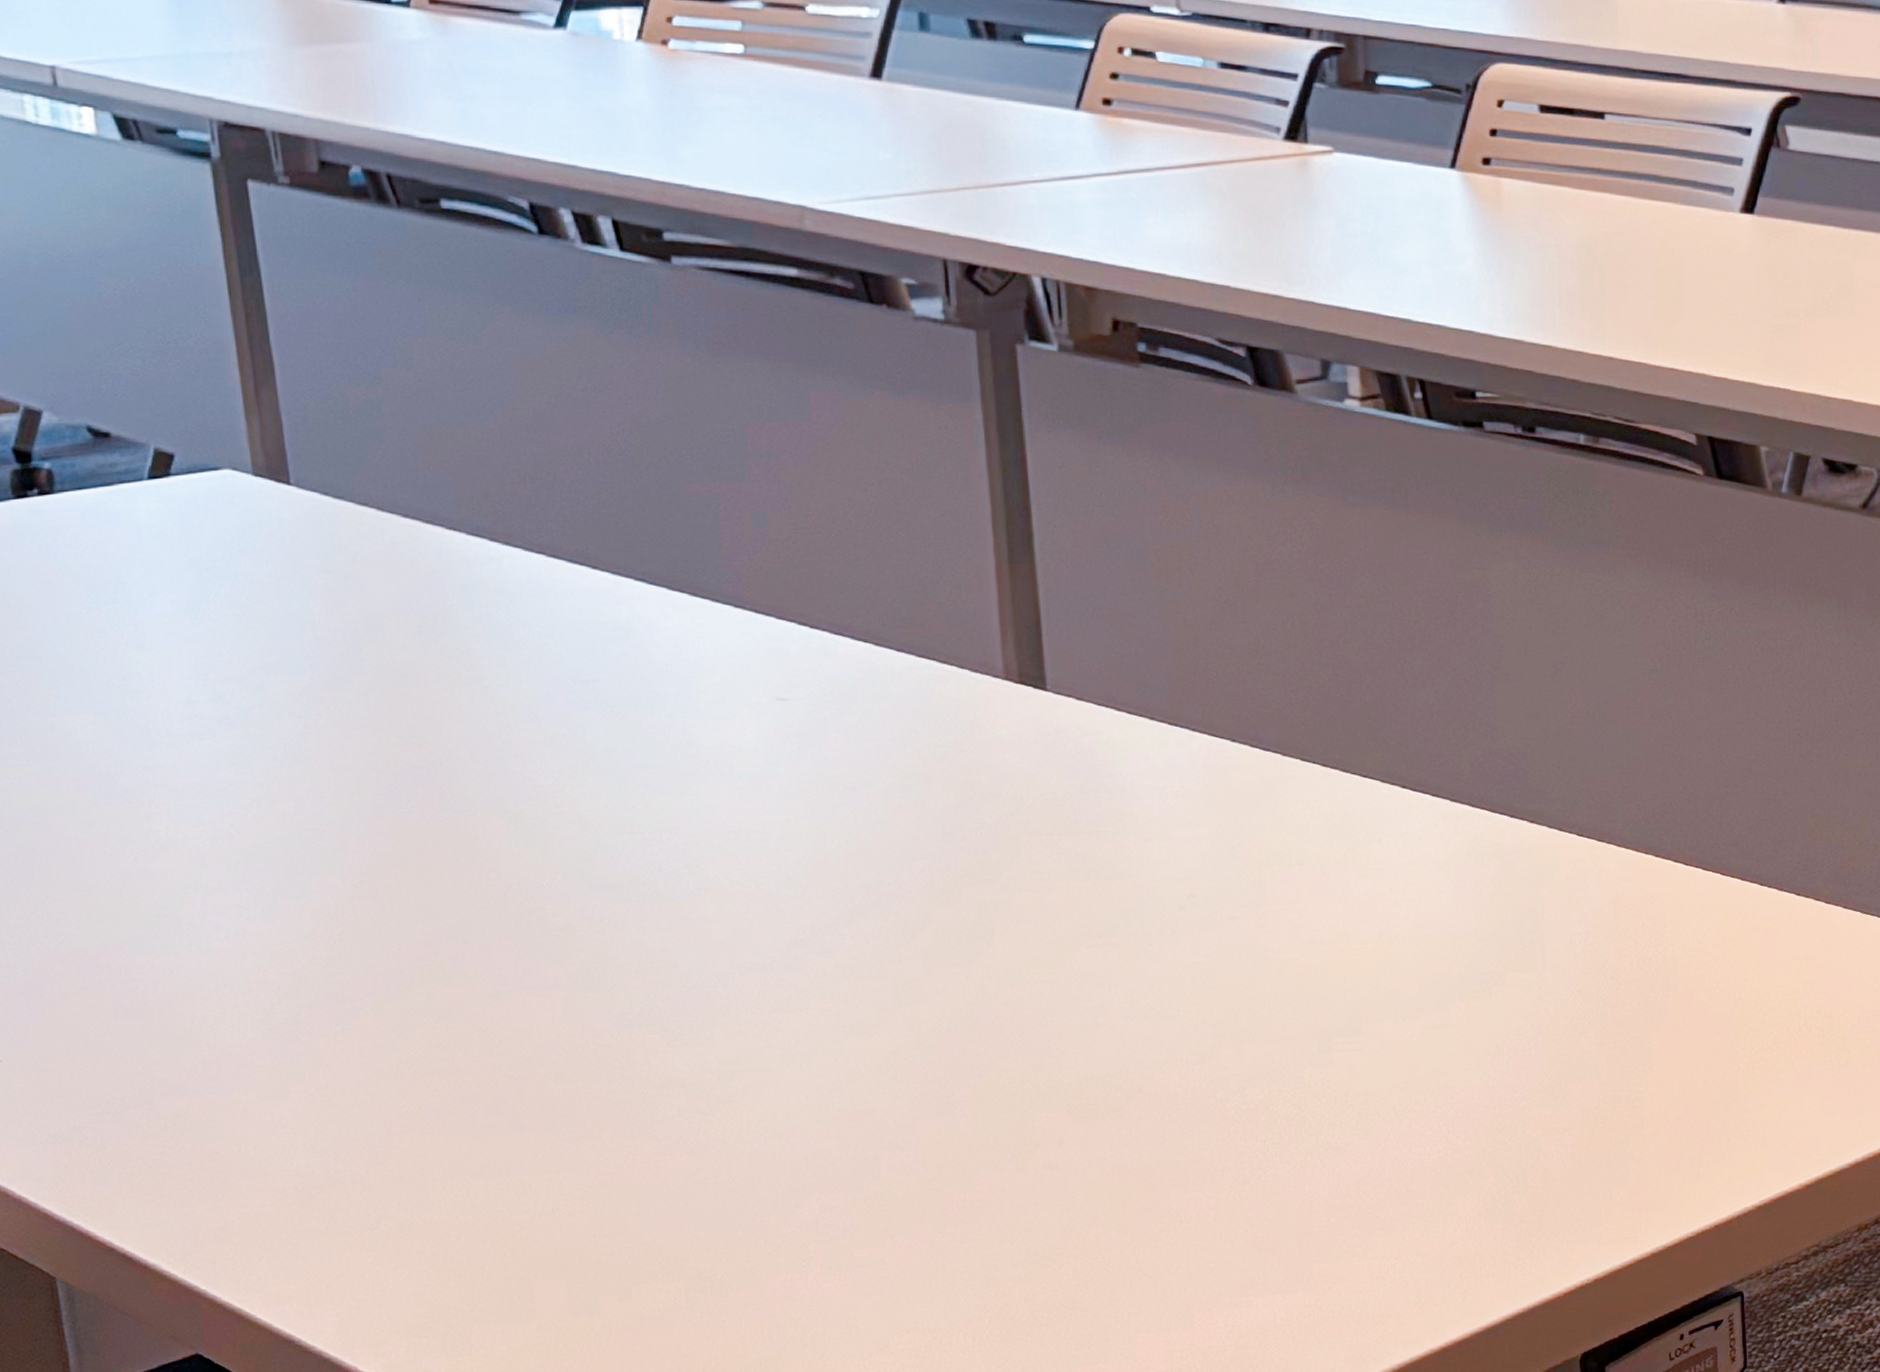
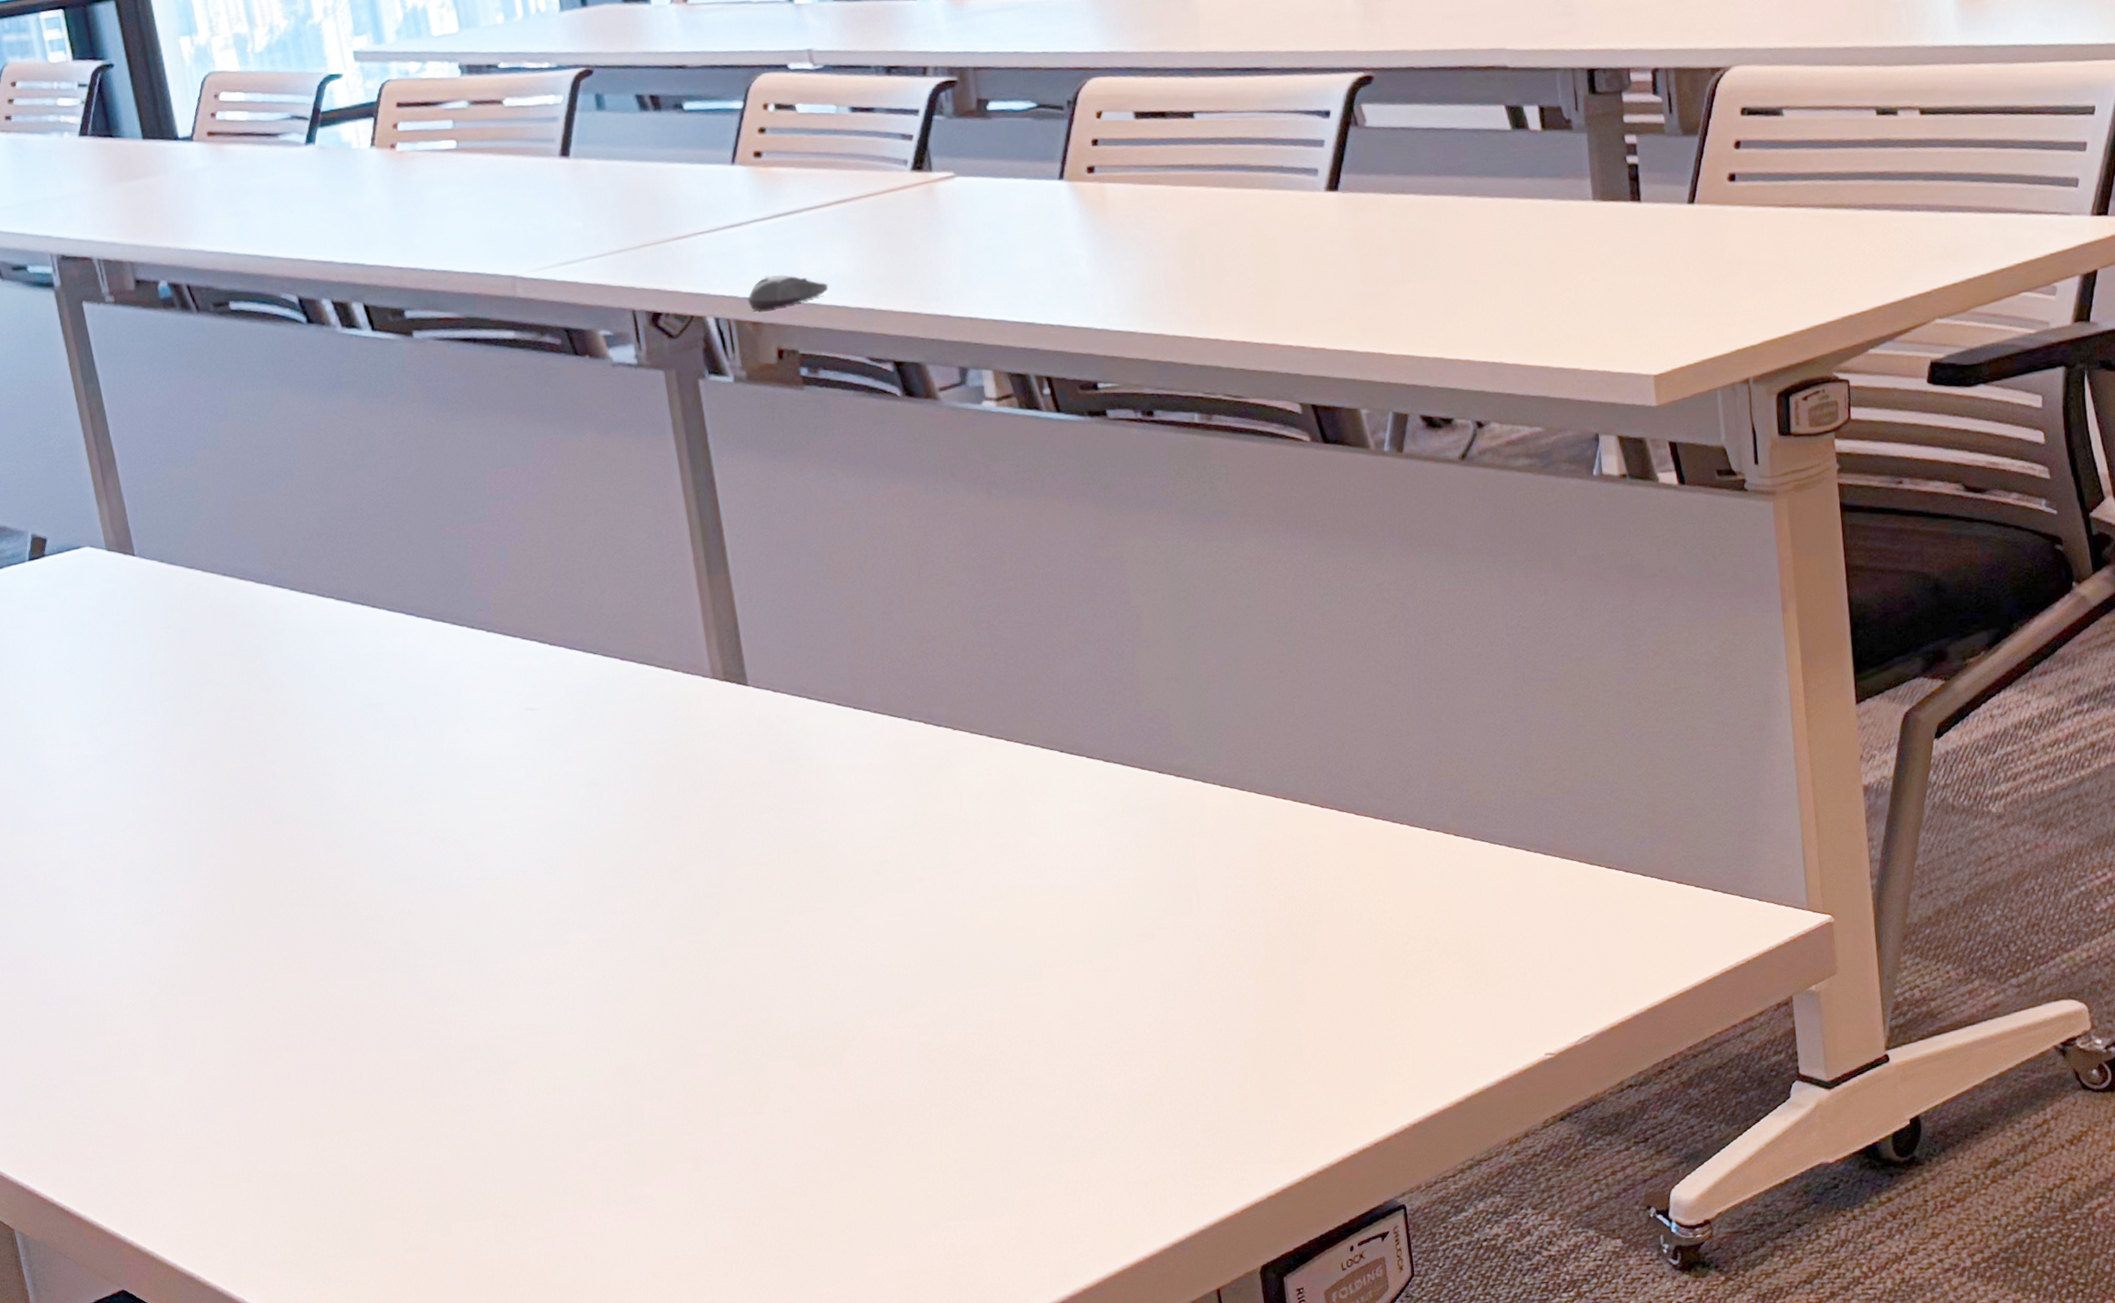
computer mouse: none [1081,237,1178,275] -> present [747,274,829,311]

